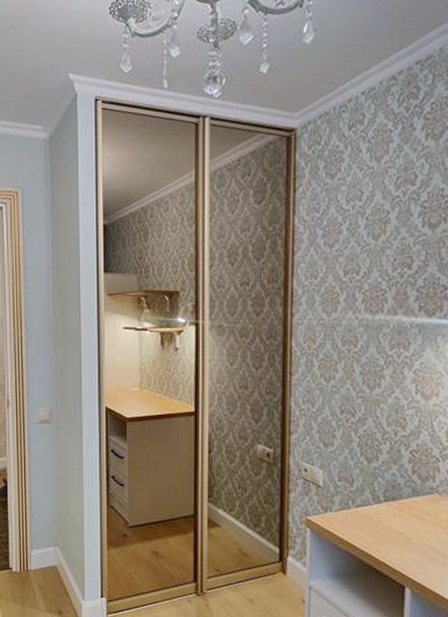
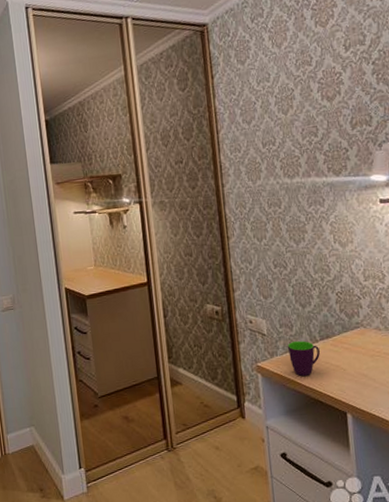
mug: none [344,499,382,539] -> present [287,341,320,377]

